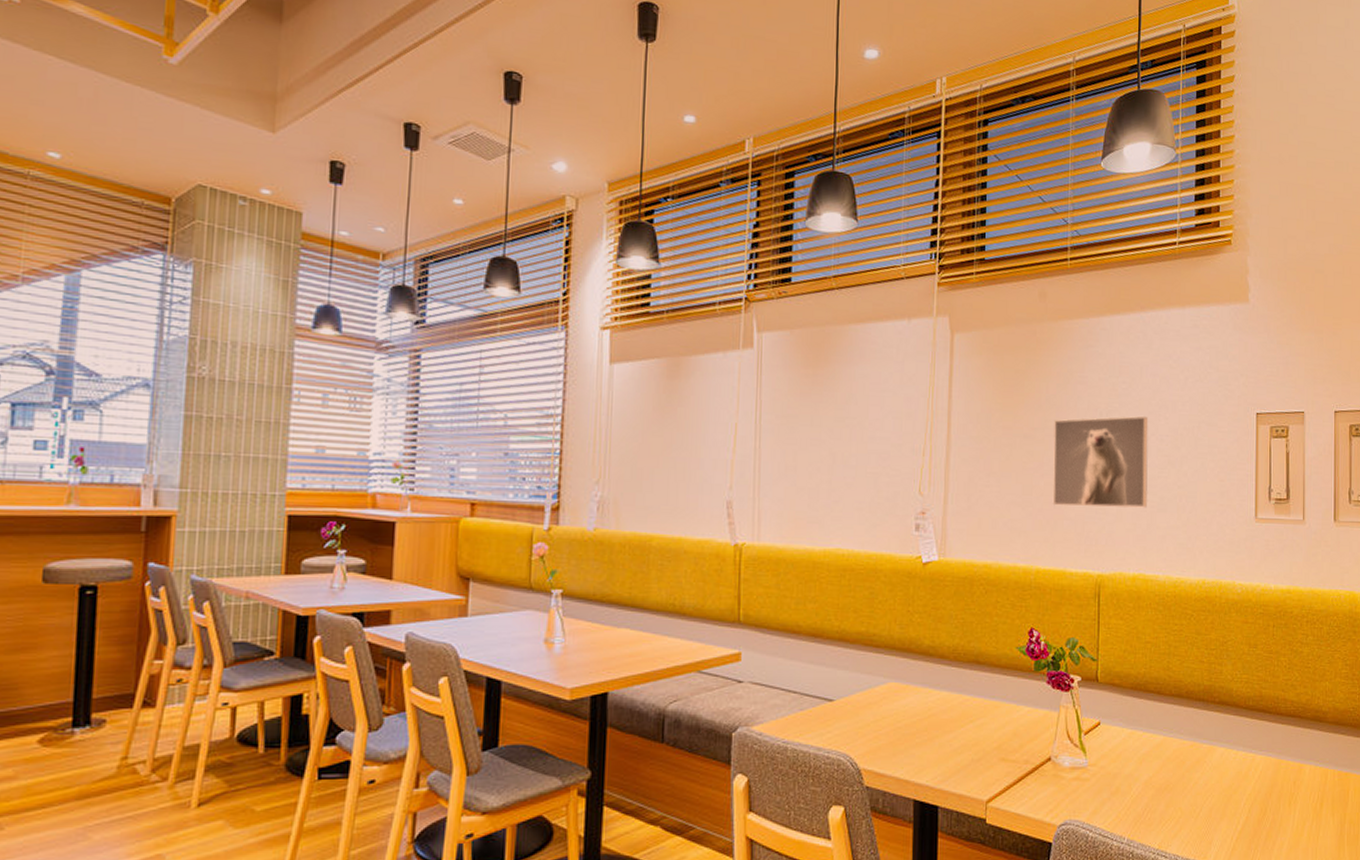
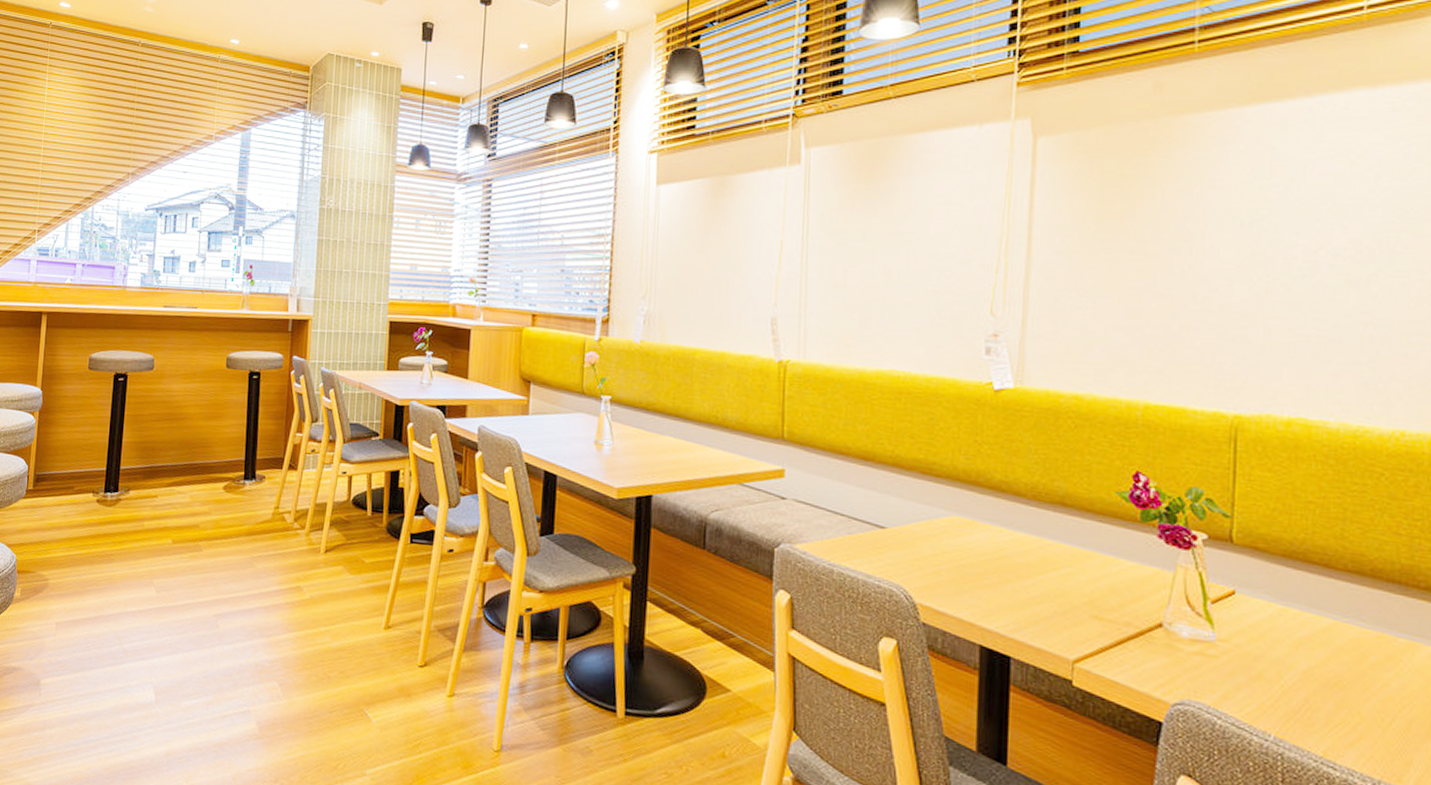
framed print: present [1052,415,1148,508] -> none [1169,224,1315,338]

